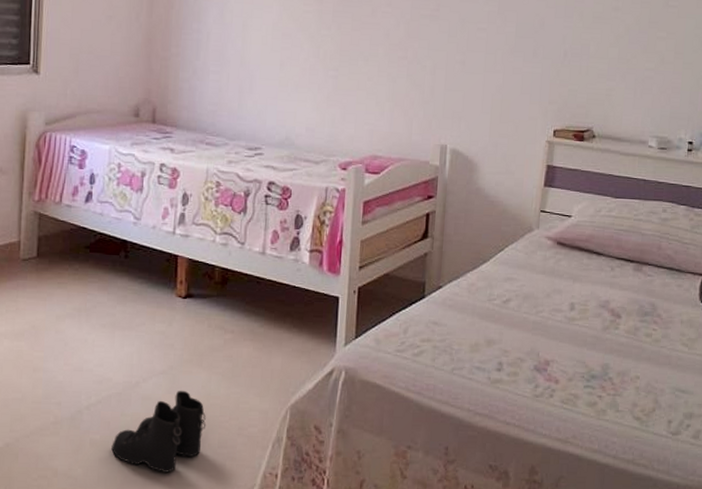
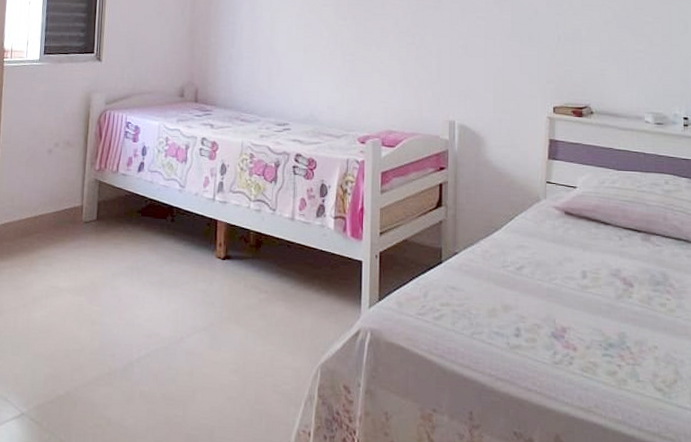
boots: present [111,390,207,473] -> none [159,346,244,426]

